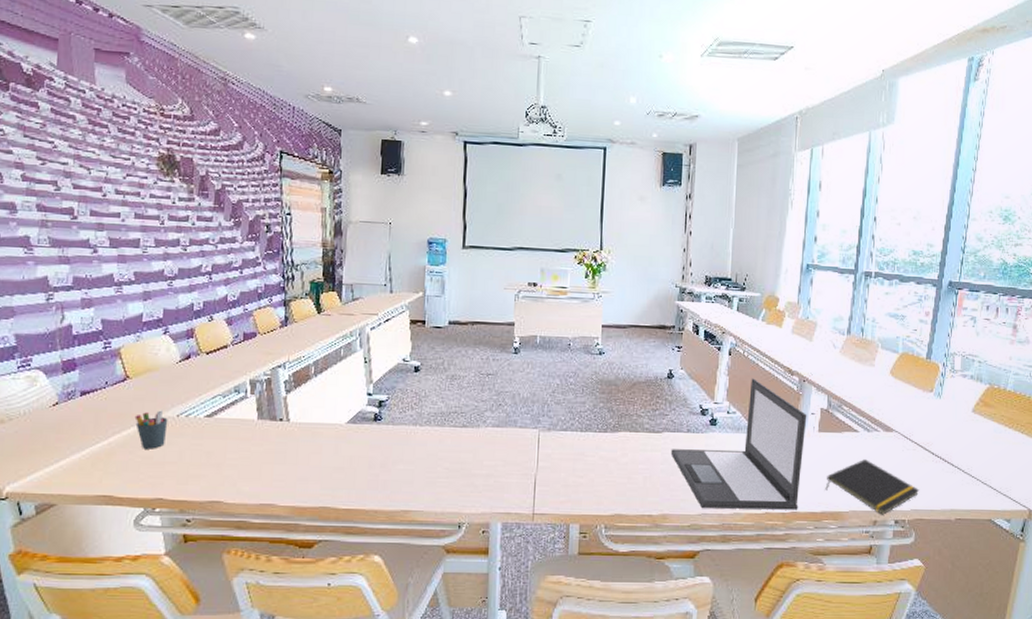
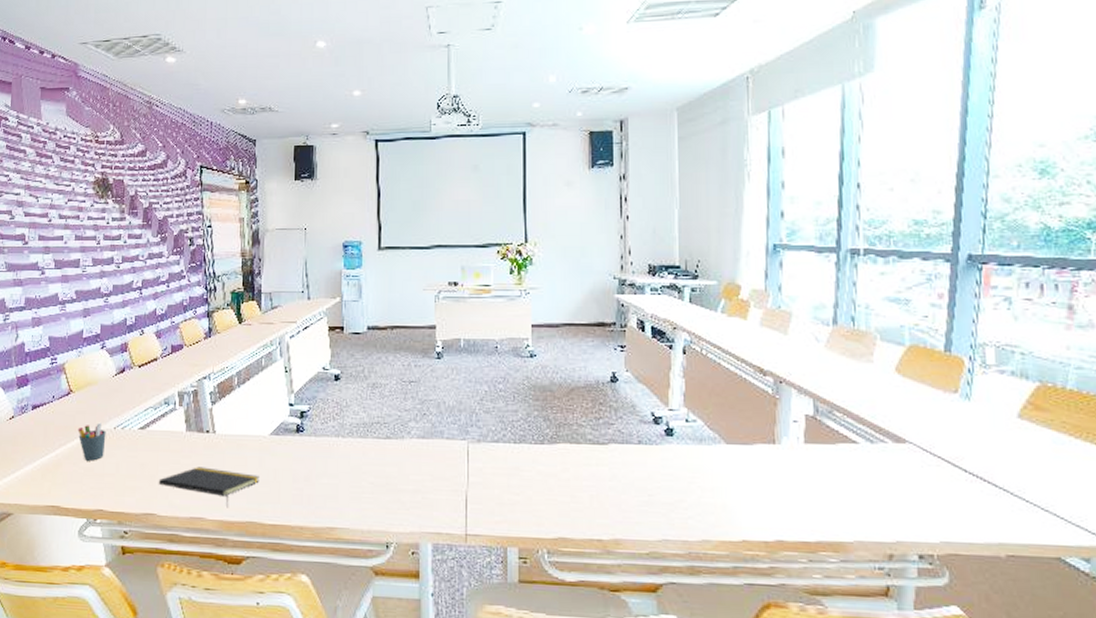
notepad: none [225,454,335,494] -> present [158,467,260,508]
laptop: present [670,378,807,510] -> none [620,380,788,539]
notepad: present [825,459,920,515] -> none [819,477,951,548]

